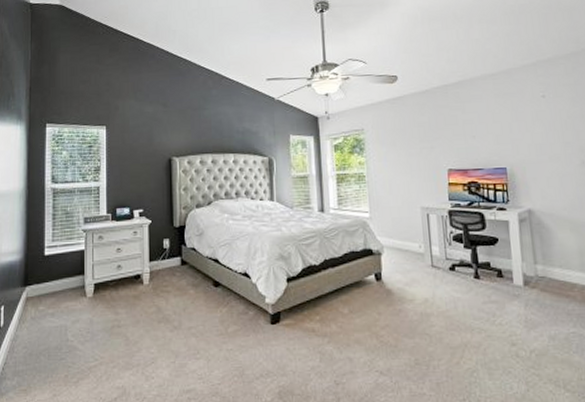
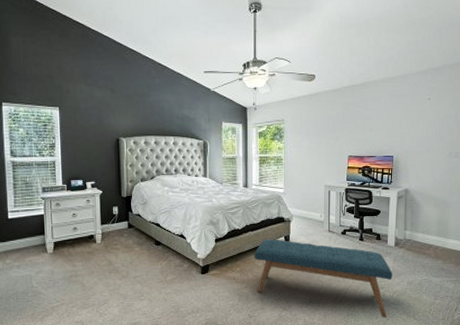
bench: none [337,277,527,389] -> present [254,239,393,318]

